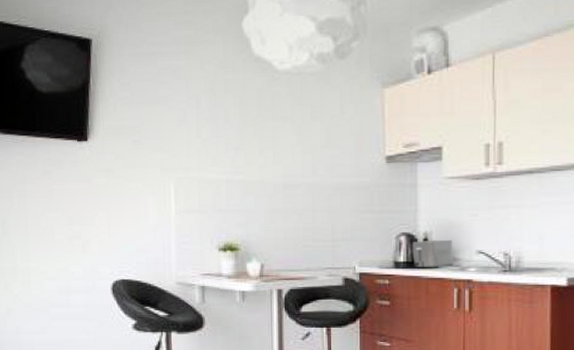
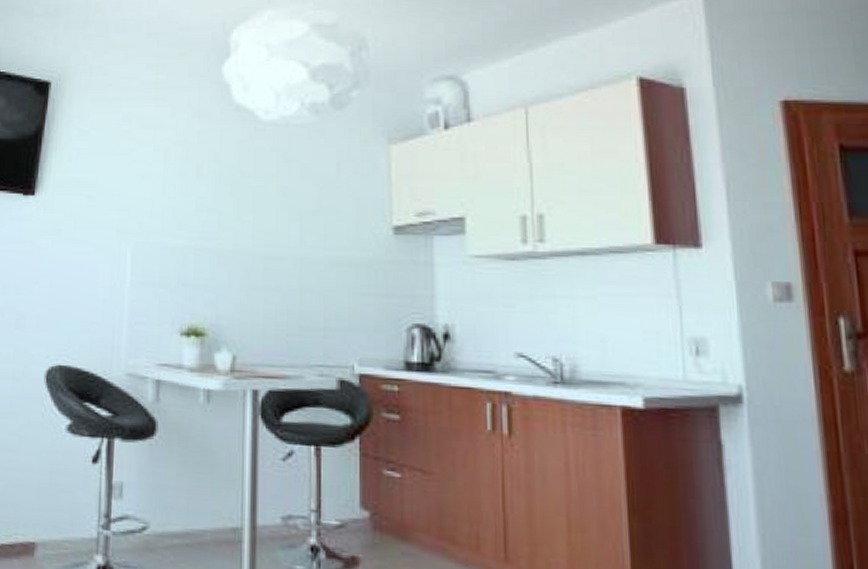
toaster: present [413,239,453,268] -> none [429,335,484,374]

